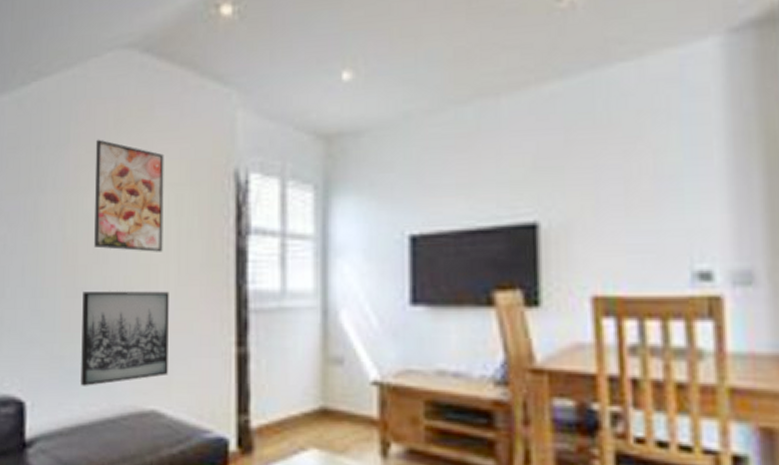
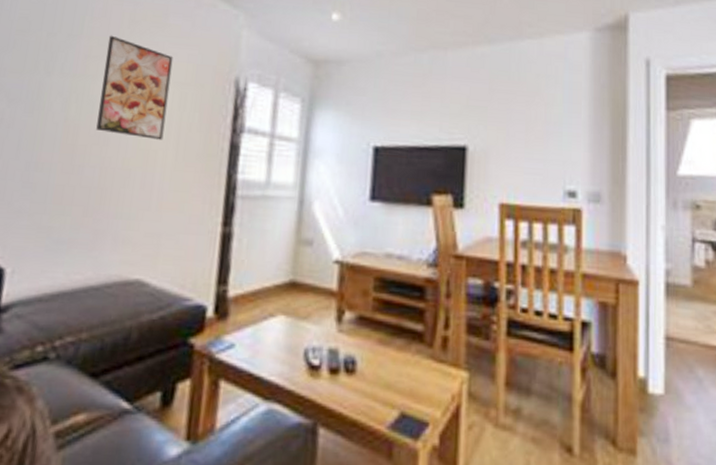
wall art: present [81,291,169,386] -> none [67,169,165,256]

